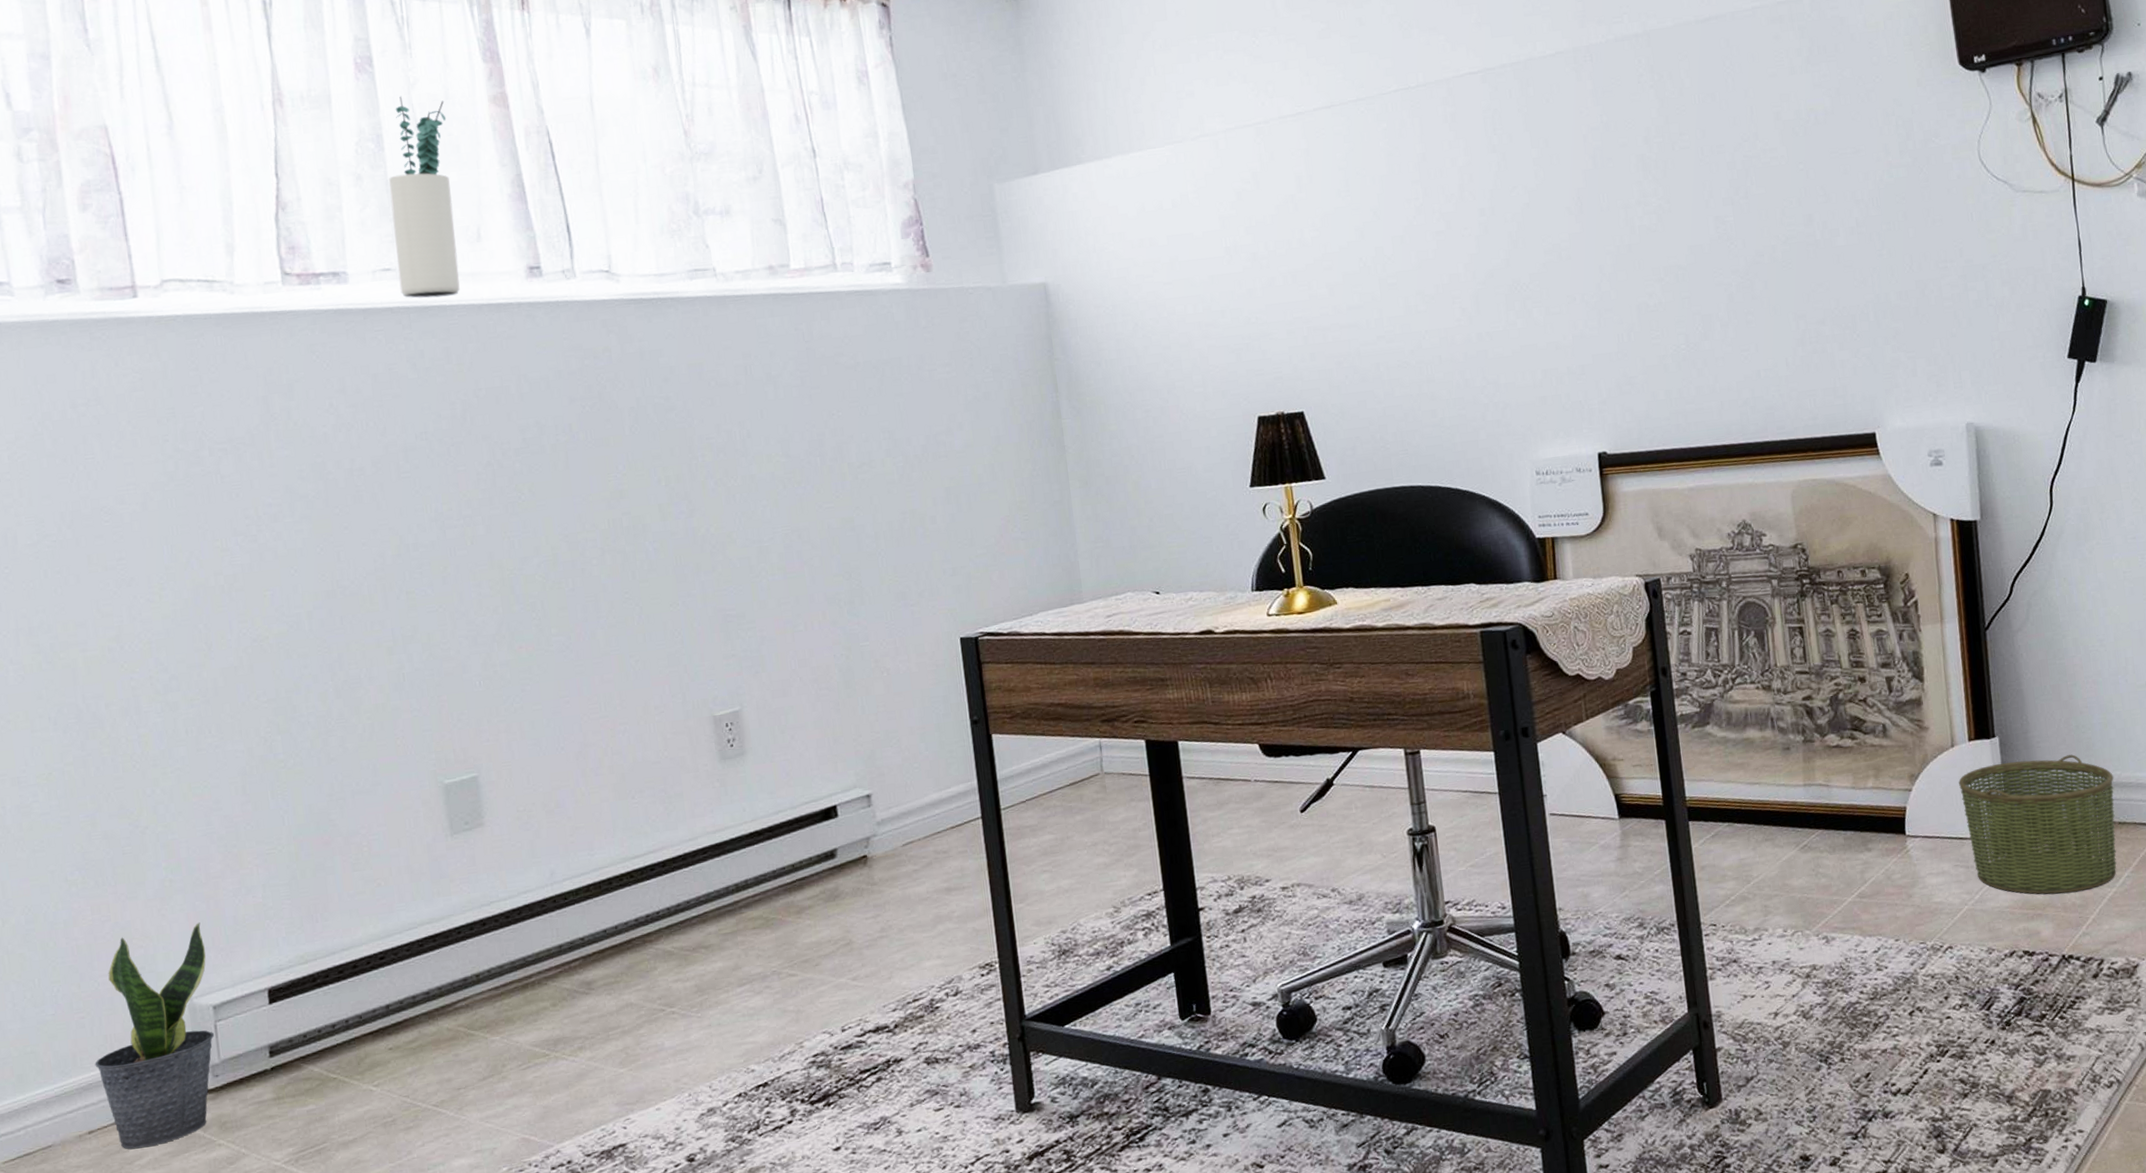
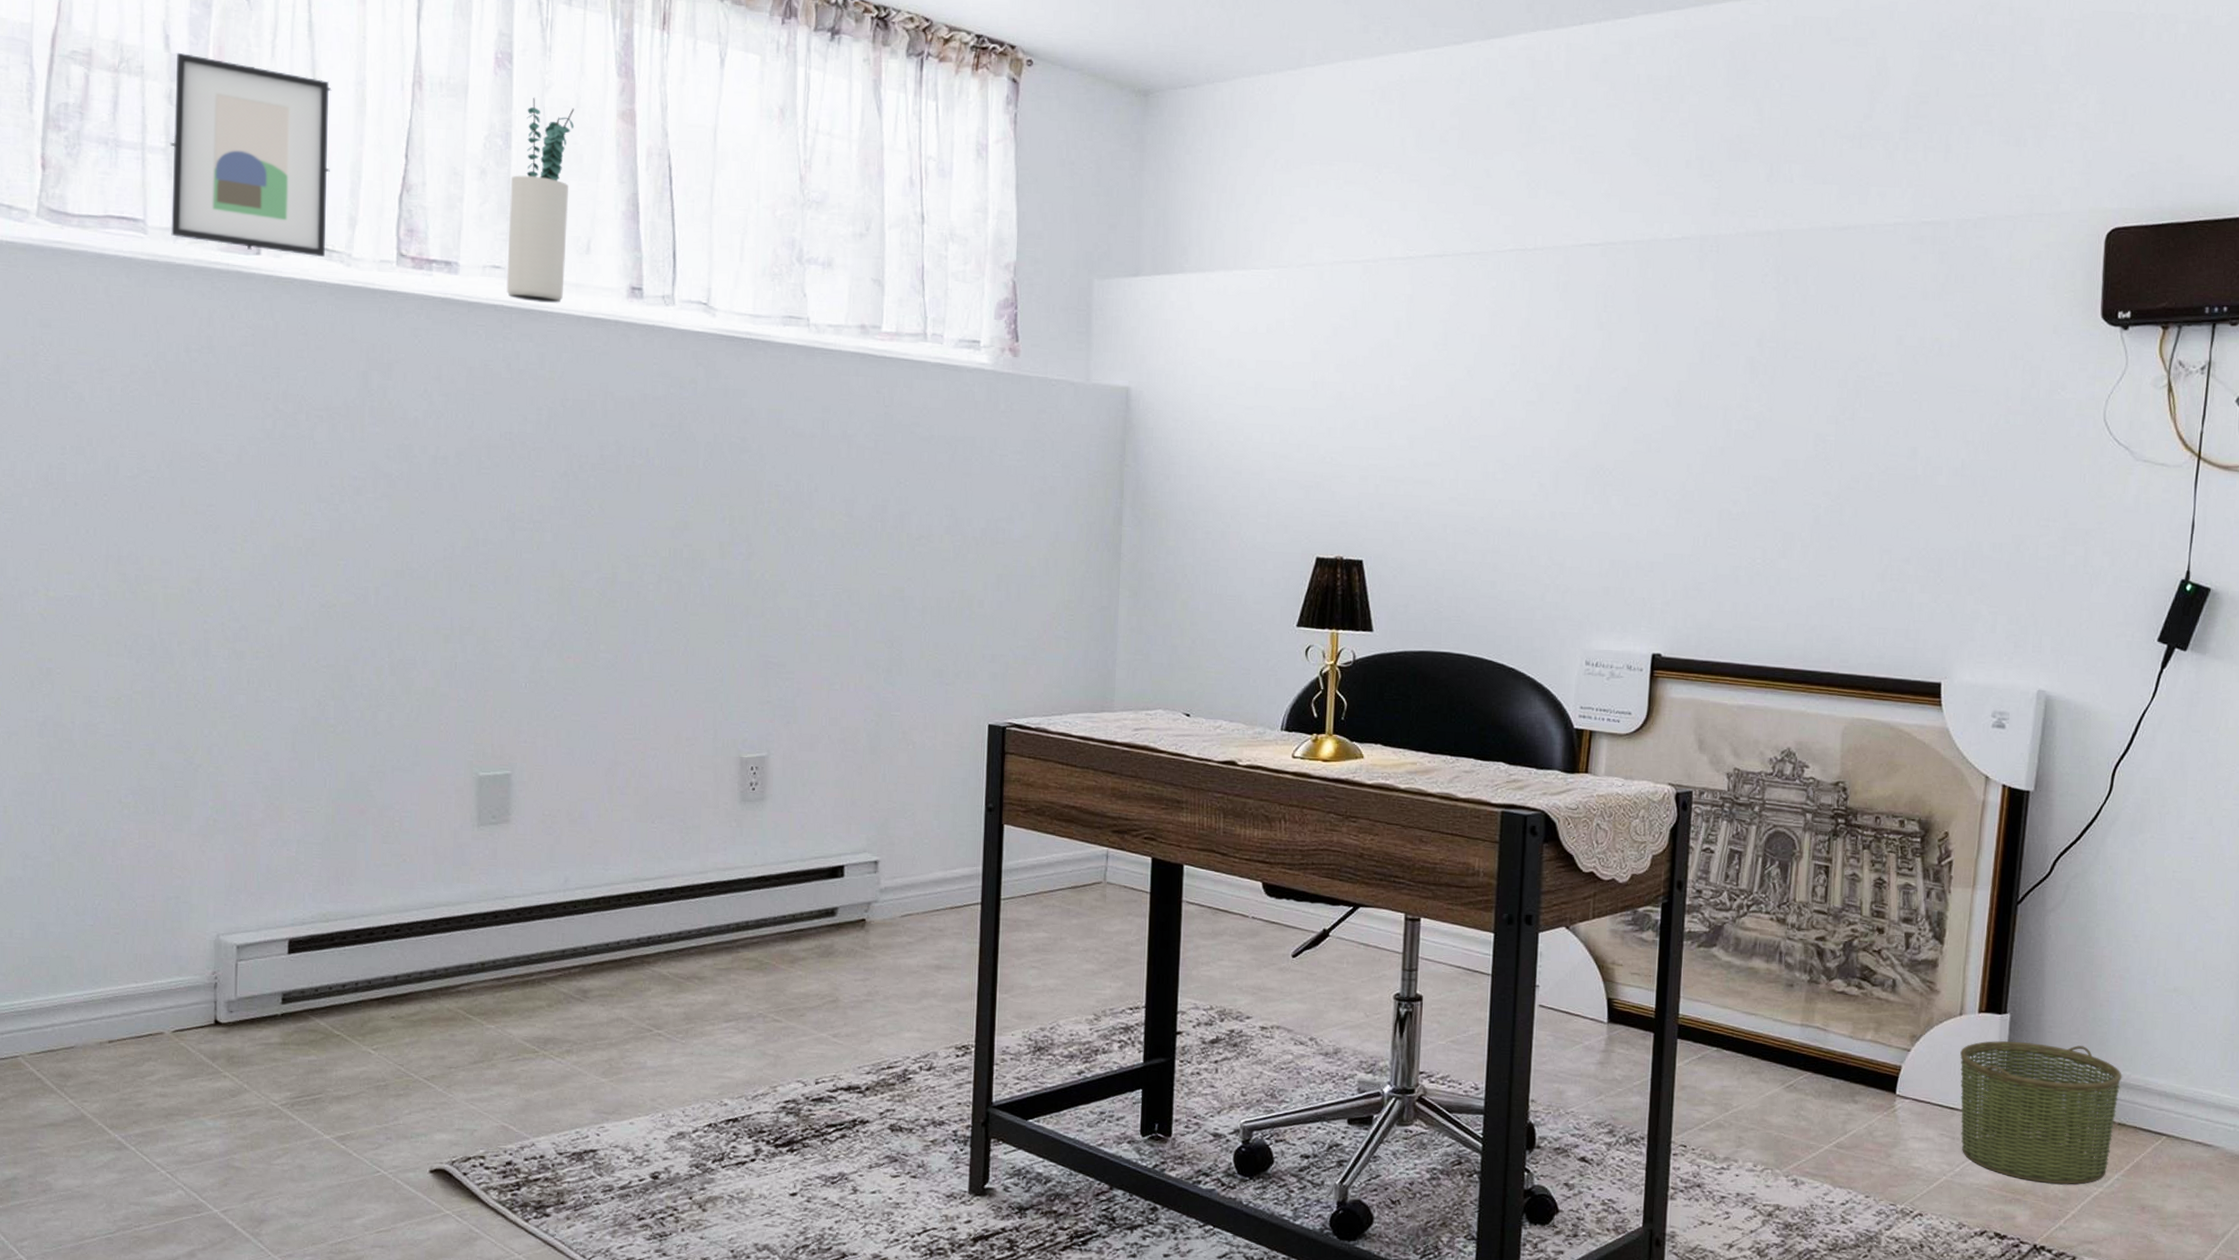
picture frame: none [19,108,206,294] -> present [170,52,332,258]
potted plant: present [94,922,214,1149] -> none [123,864,237,1066]

